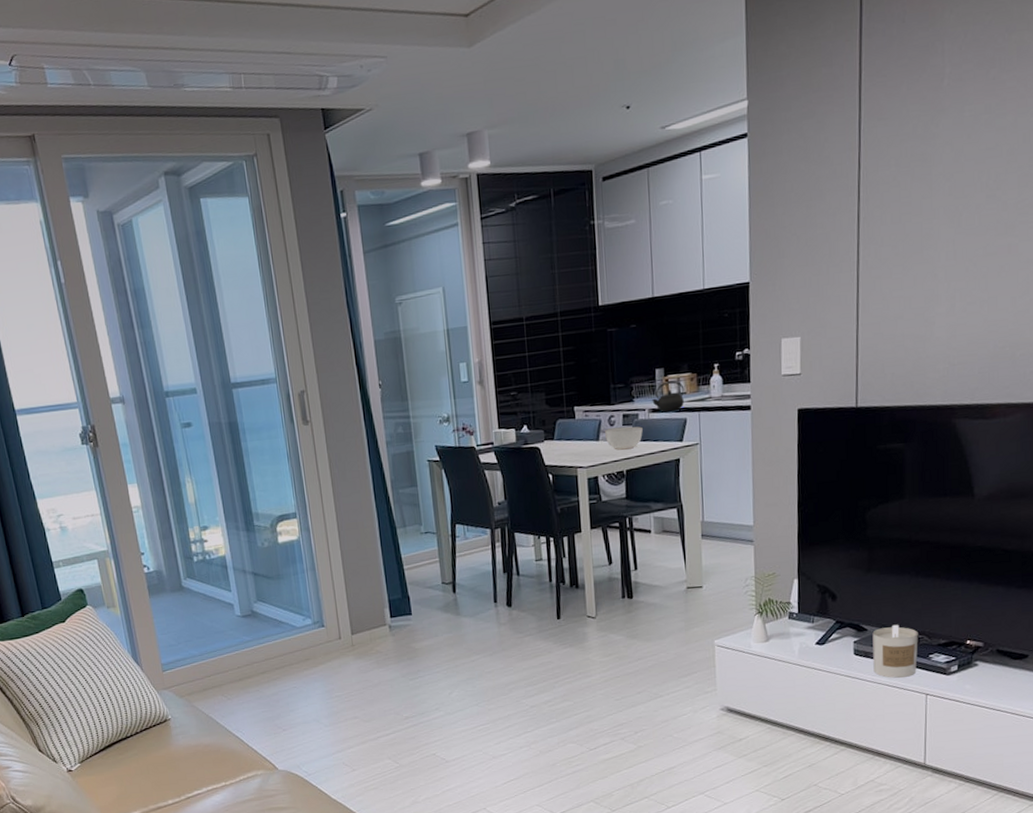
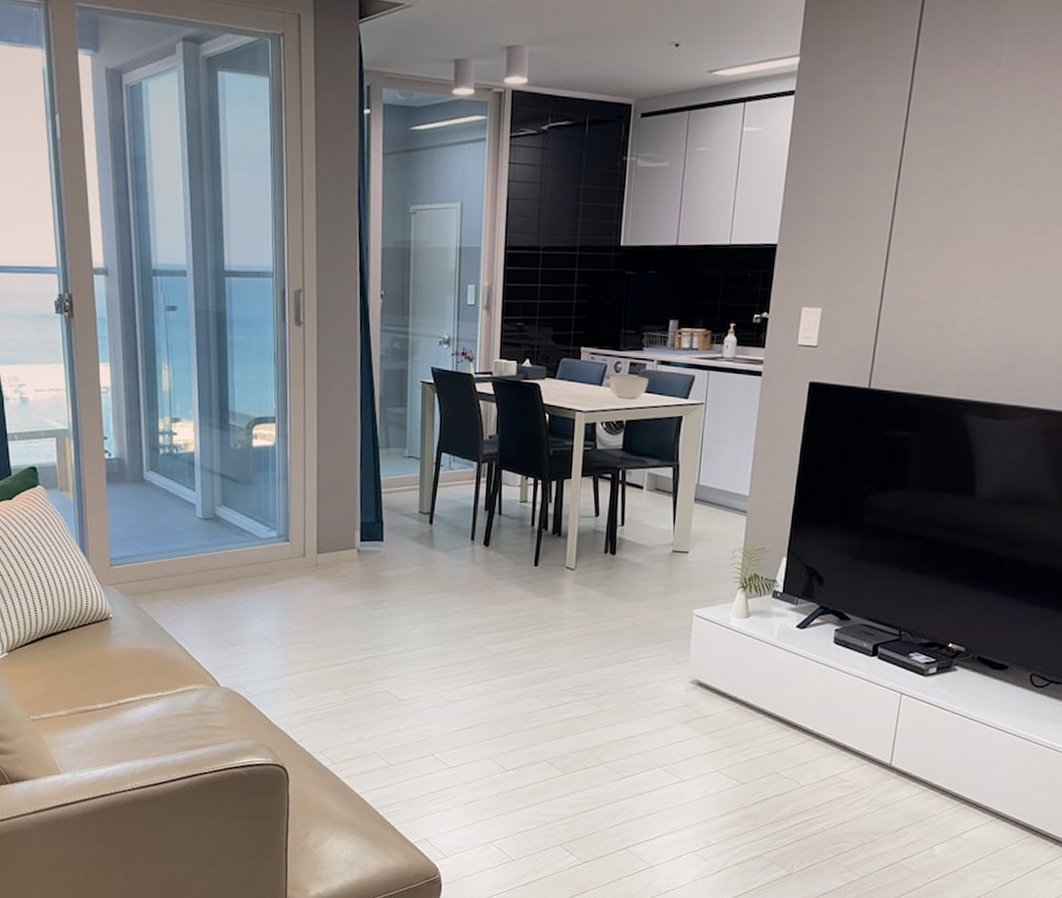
kettle: present [652,380,685,413] -> none [662,333,697,367]
candle: present [872,624,919,679] -> none [851,617,901,674]

